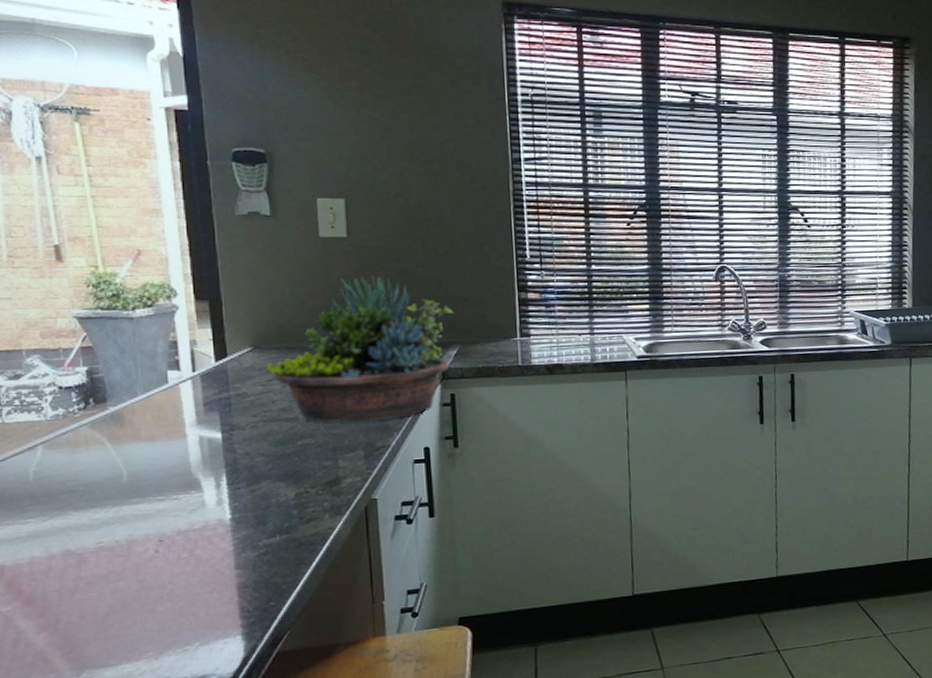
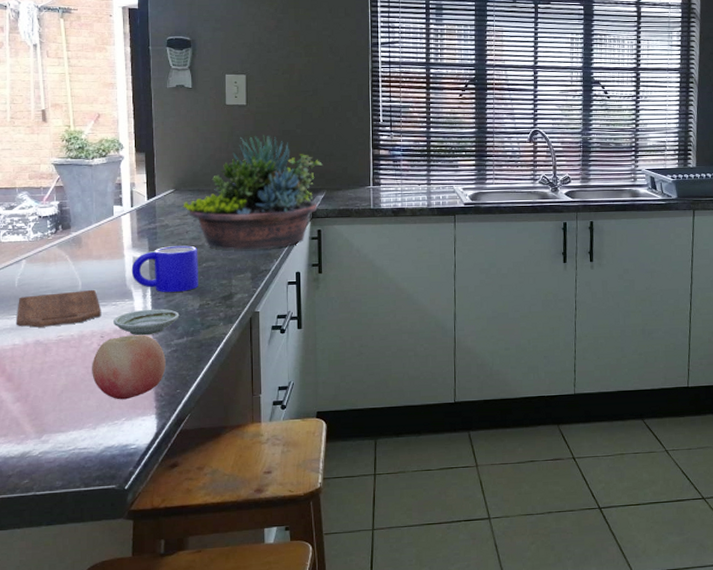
cutting board: none [33,480,158,534] -> present [15,289,102,328]
fruit: none [147,535,253,620] -> present [91,335,166,400]
saucer: none [176,501,269,537] -> present [114,308,180,336]
mug: none [197,419,293,480] -> present [131,245,198,292]

